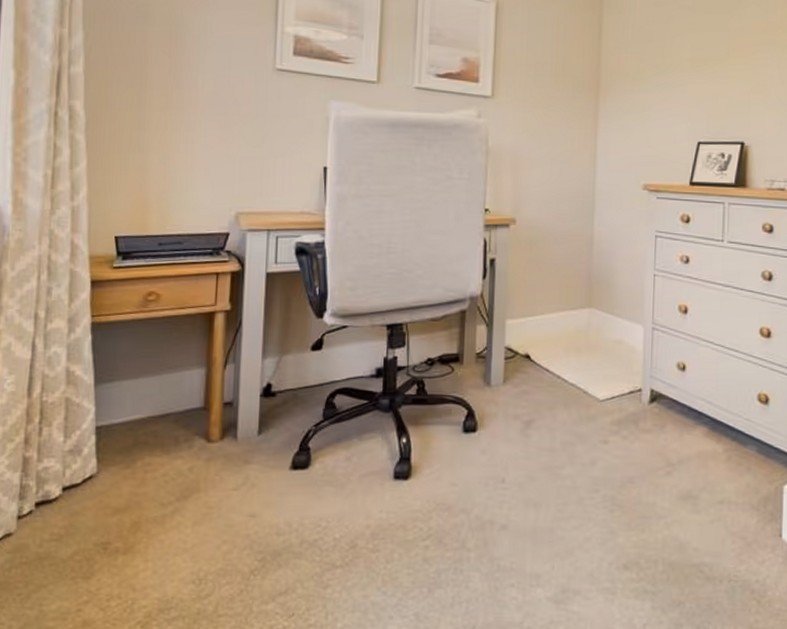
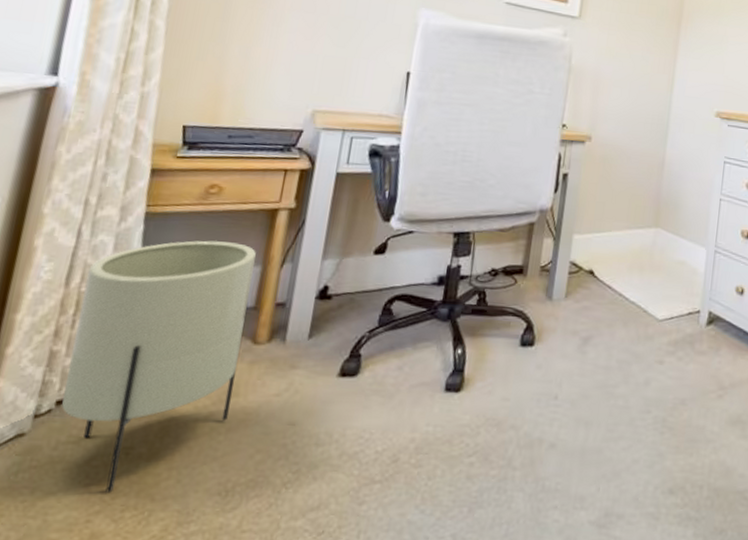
planter: none [41,346,200,586] -> present [62,240,256,494]

